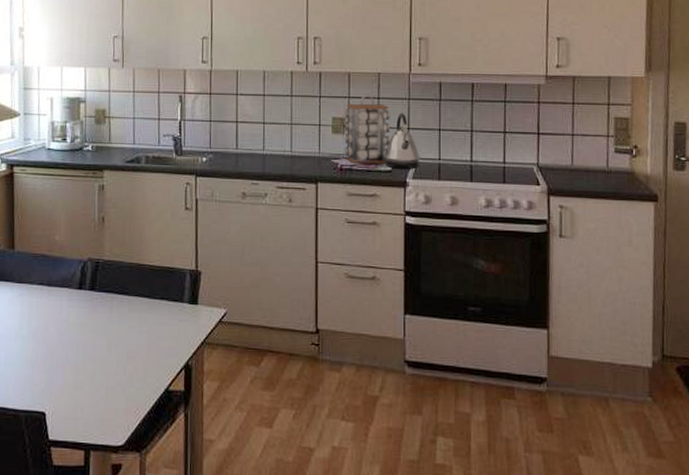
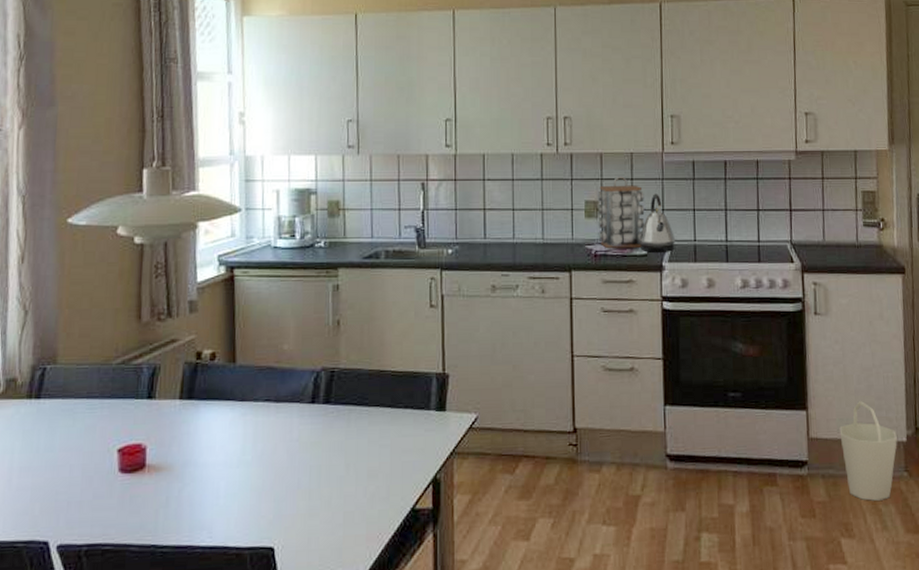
bucket: none [581,324,642,423] -> present [839,401,897,501]

